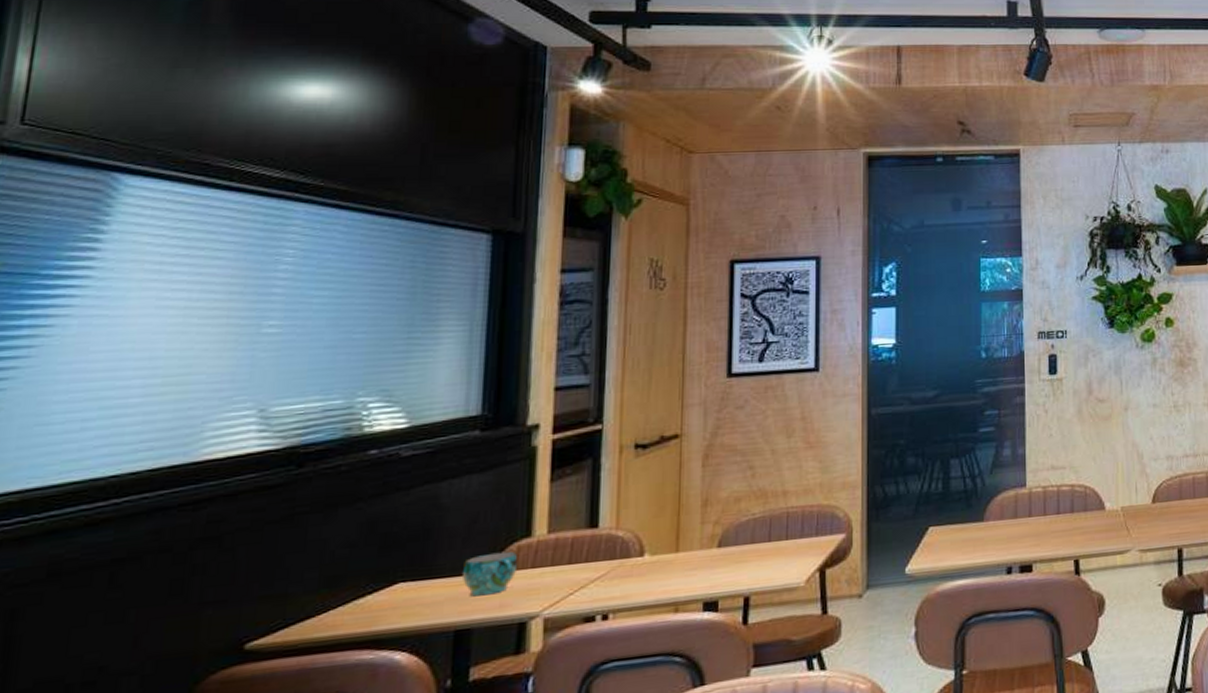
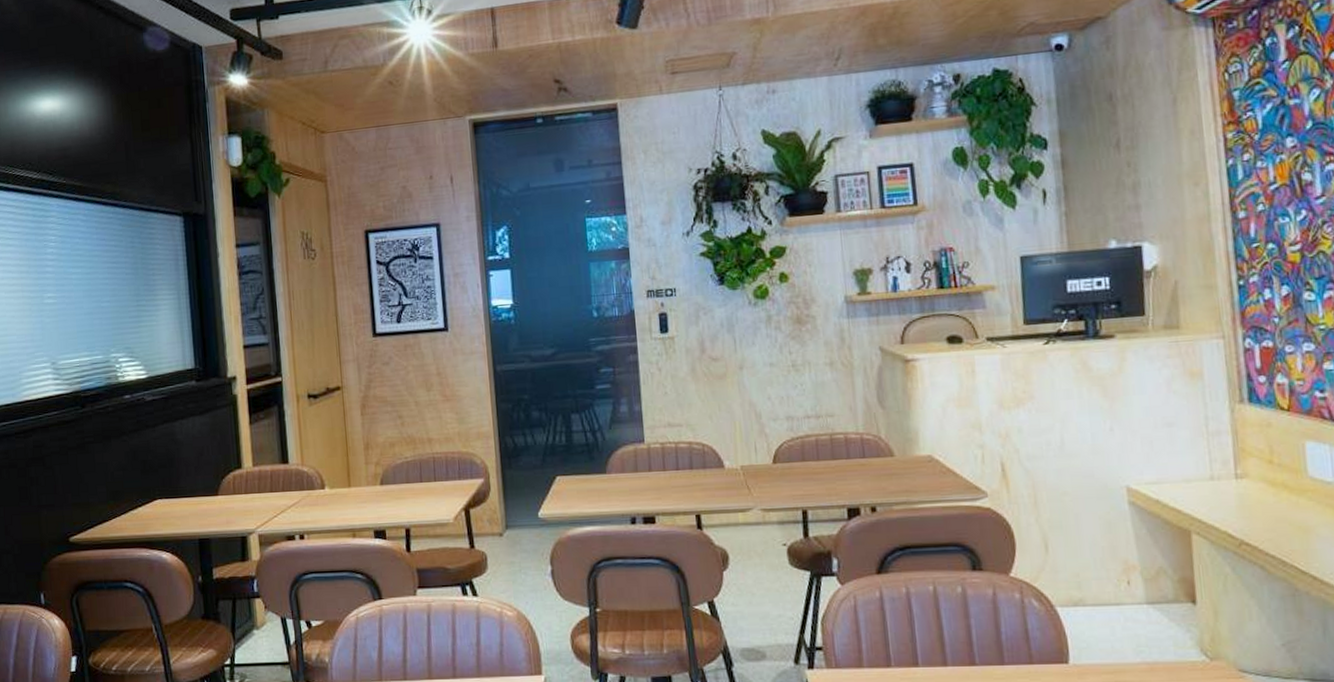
cup: present [463,551,518,597] -> none [198,479,236,514]

